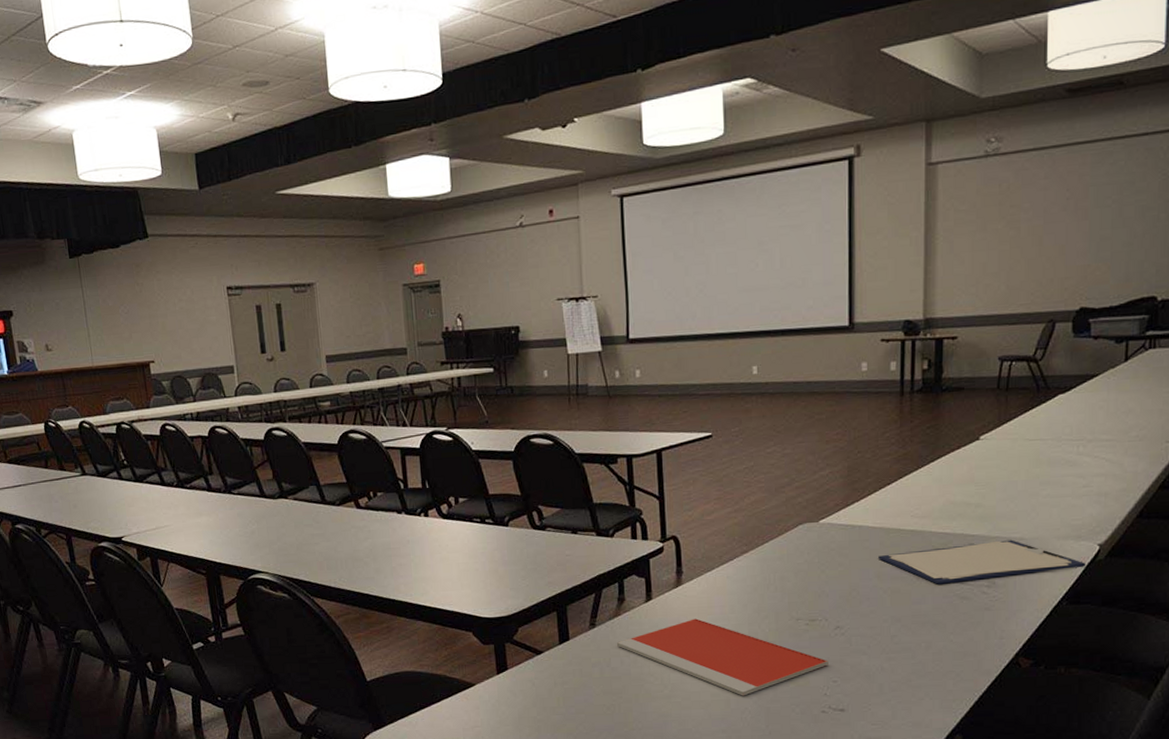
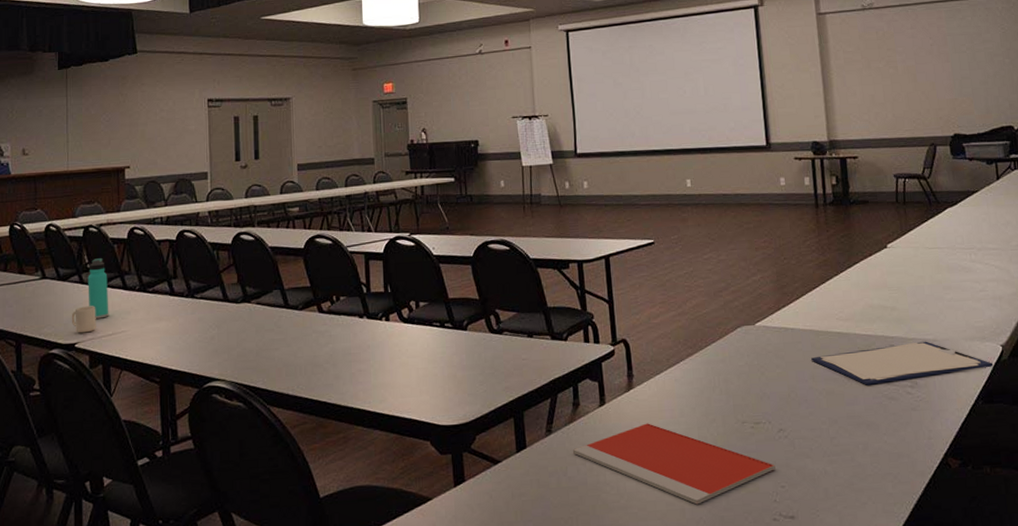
cup: none [114,501,140,528] -> present [71,306,96,333]
thermos bottle: none [126,455,151,514] -> present [88,258,109,319]

